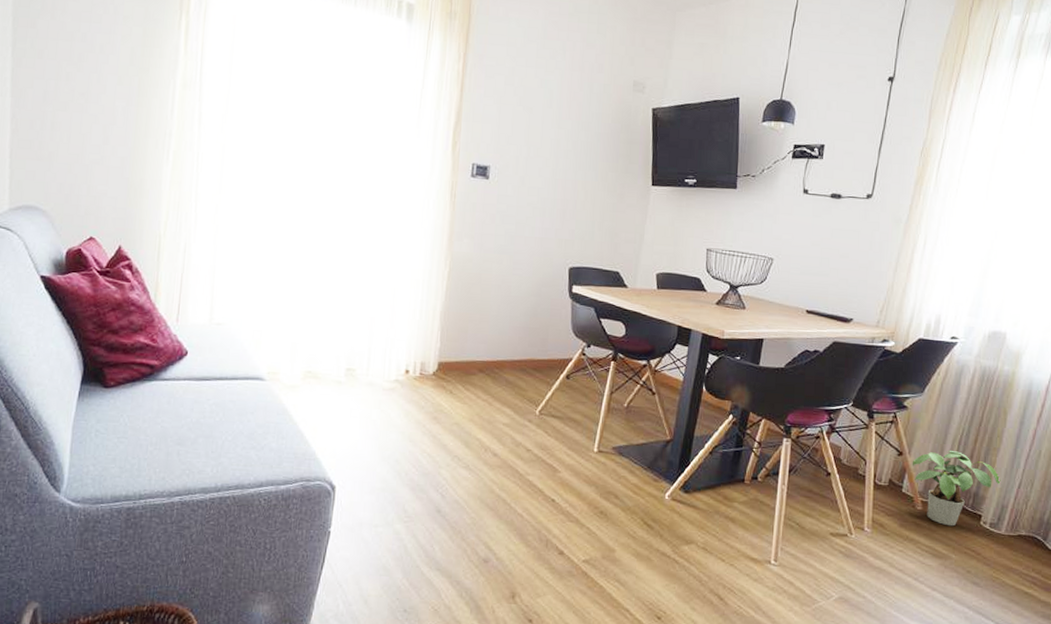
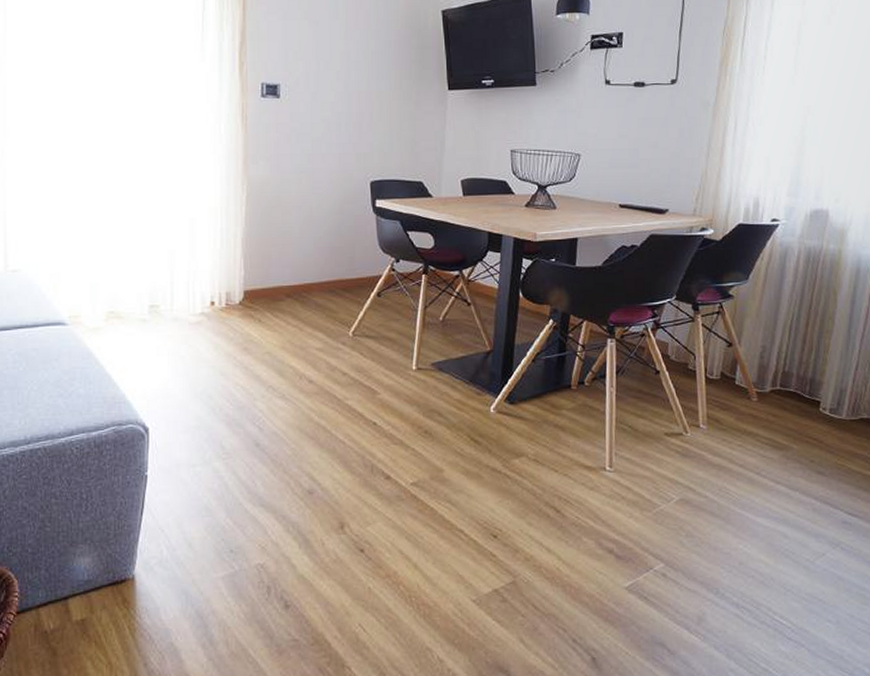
potted plant: present [913,450,1001,527] -> none [744,336,837,416]

